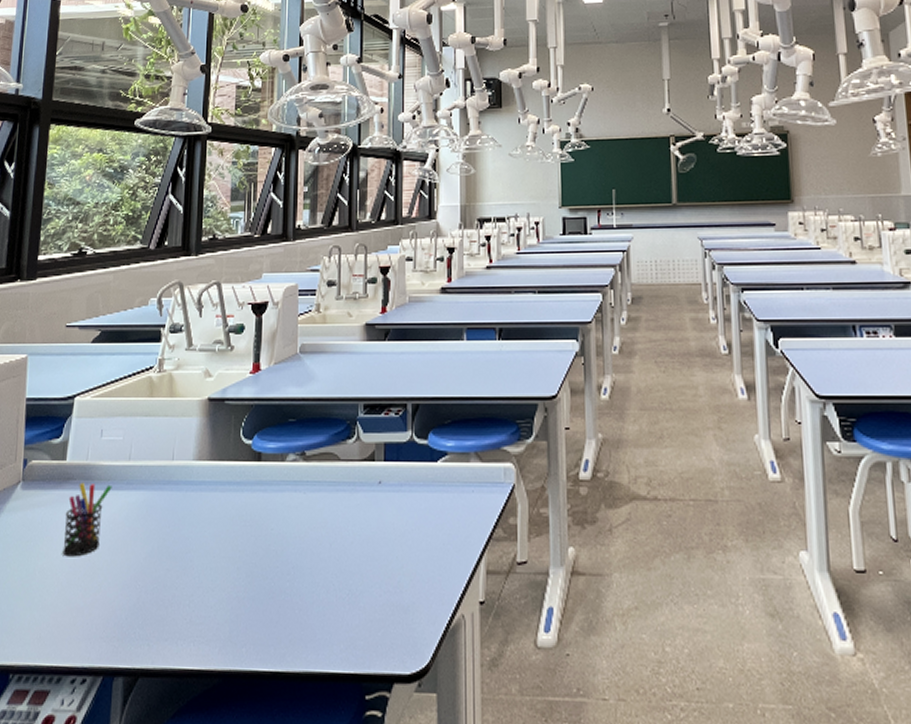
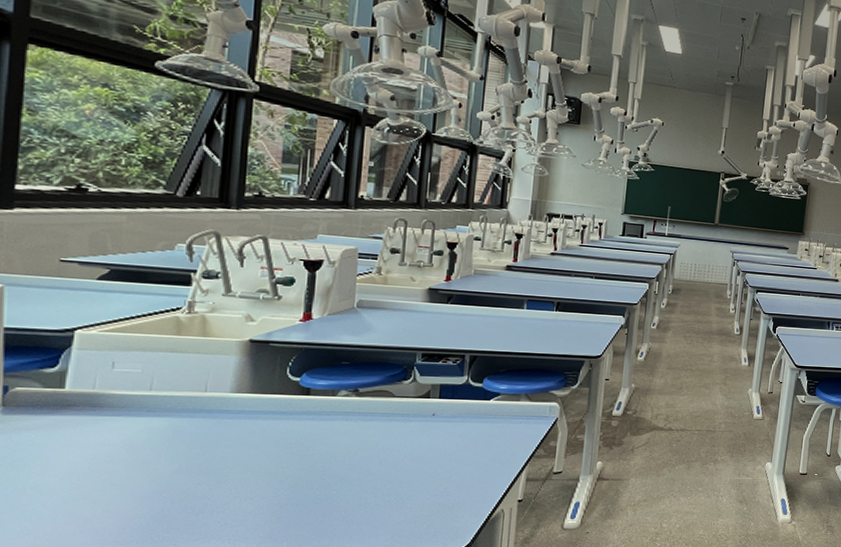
pen holder: present [62,482,112,557] -> none [62,409,128,475]

